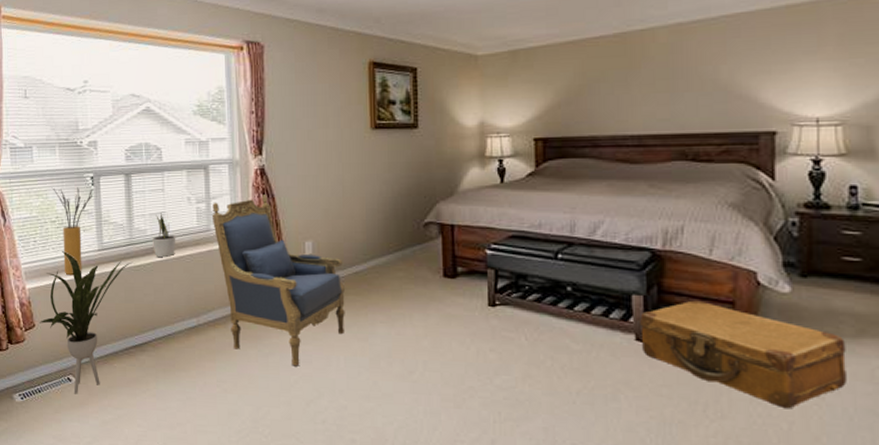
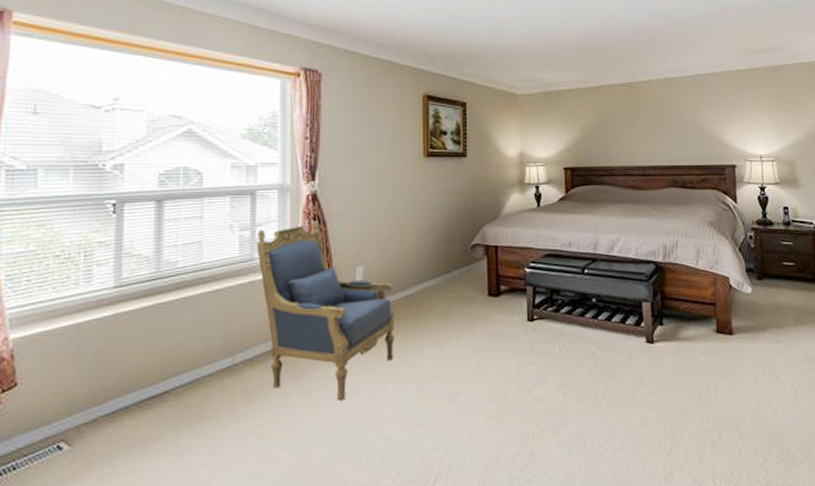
house plant: present [39,251,131,394] -> none [23,291,156,466]
vase: present [51,187,93,276] -> none [59,215,115,320]
potted plant: present [152,213,176,258] -> none [184,242,213,293]
suitcase: present [640,300,846,409] -> none [649,303,792,391]

